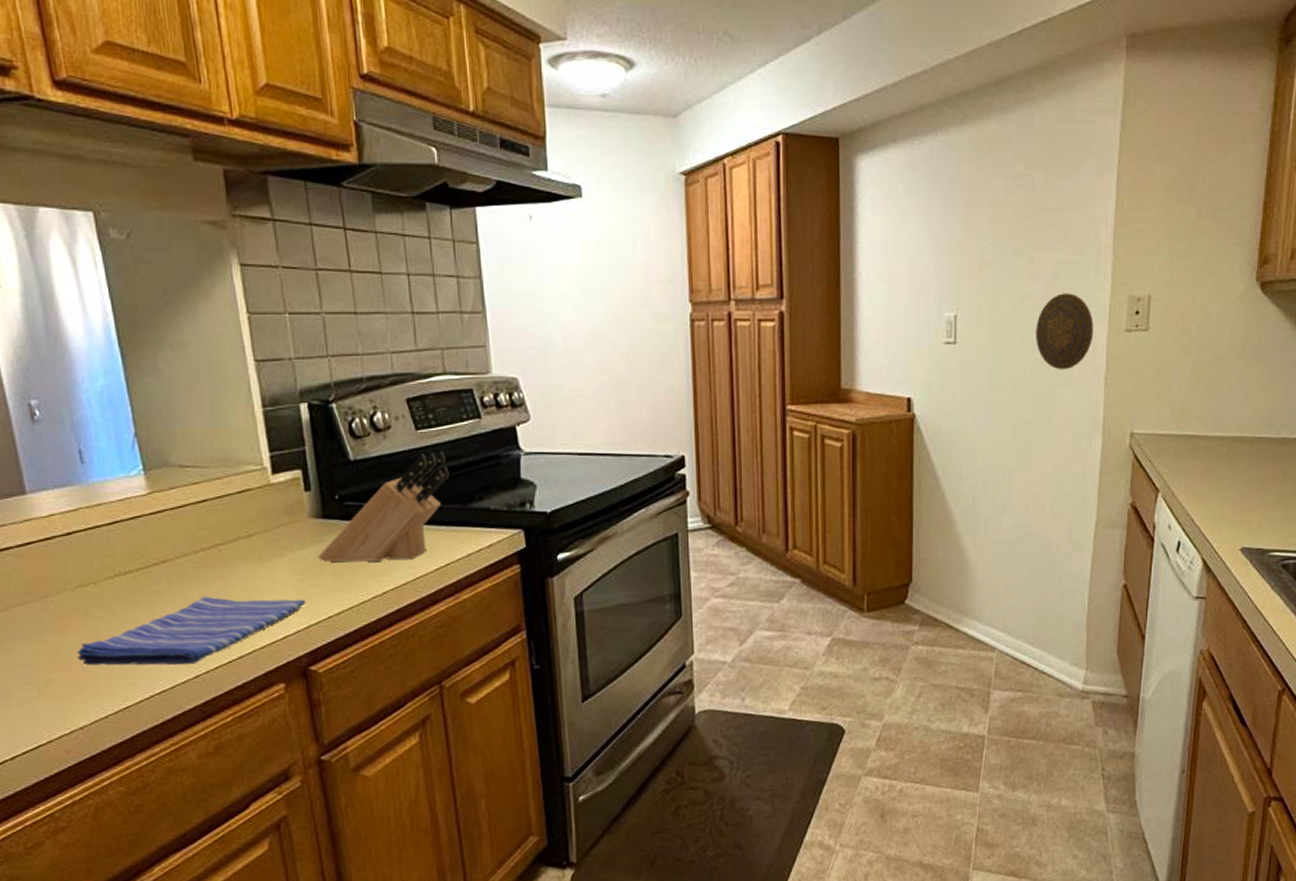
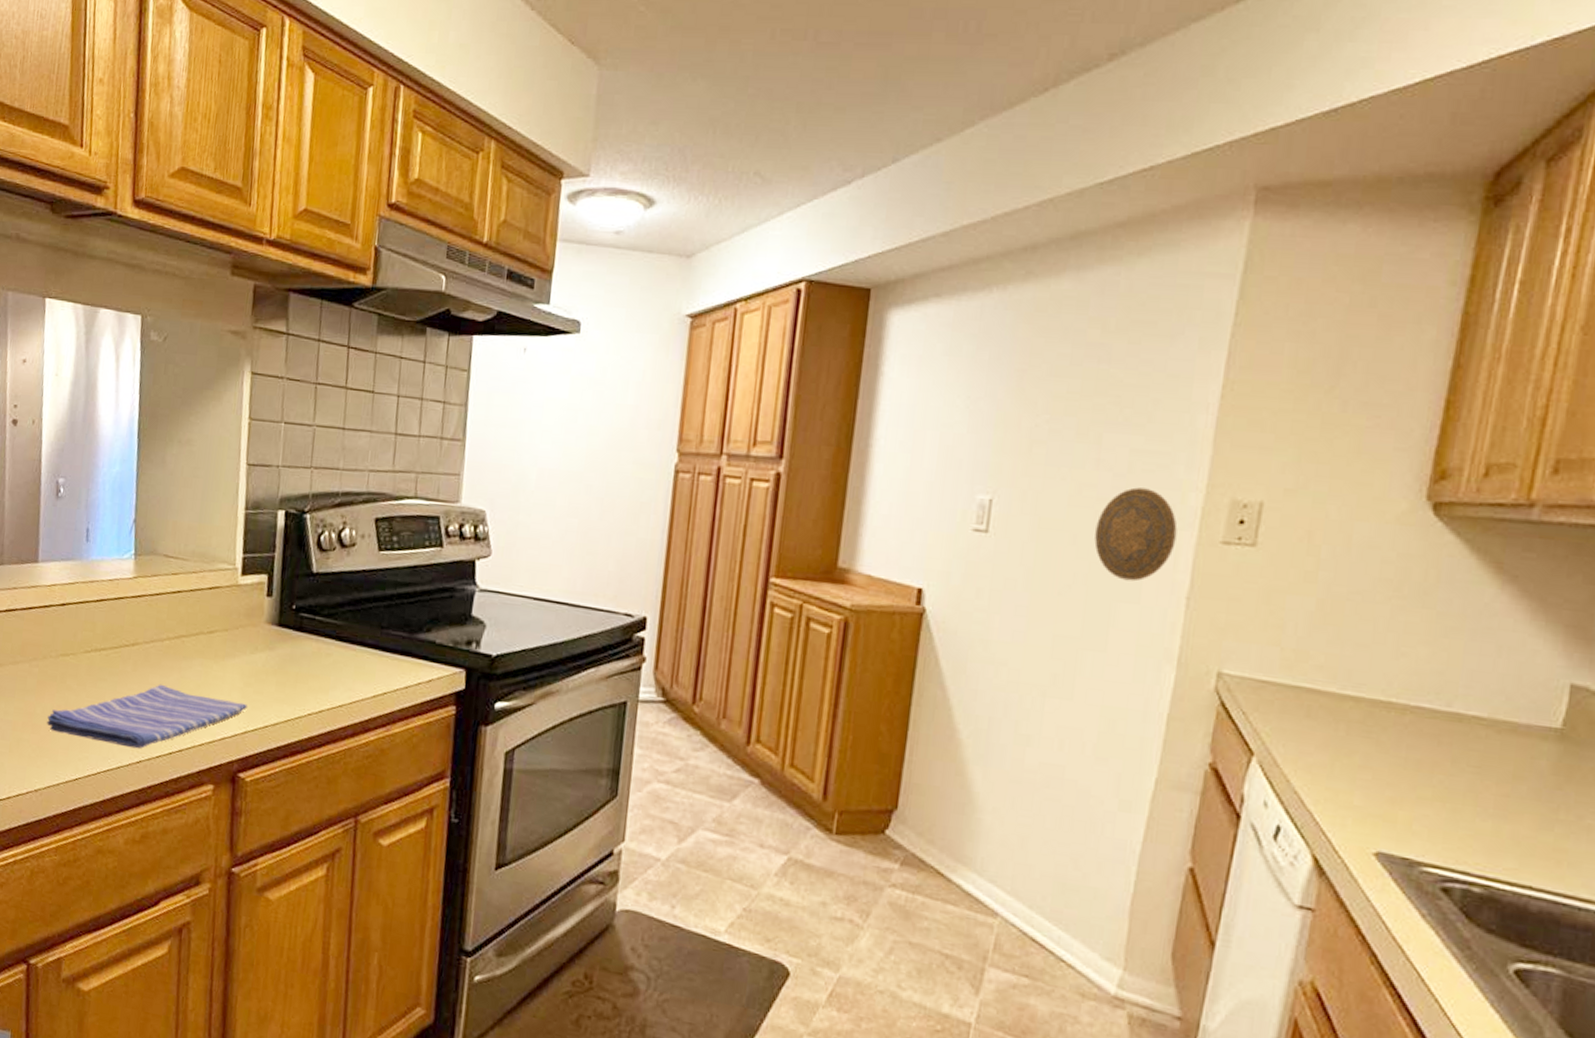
knife block: present [317,451,449,562] -> none [266,575,403,682]

